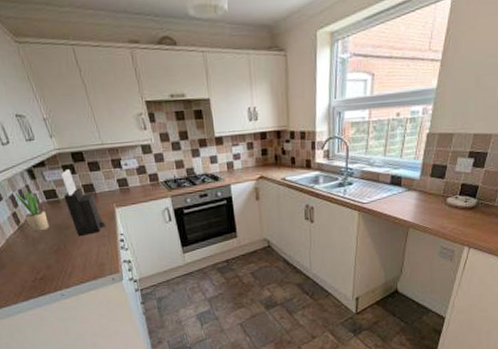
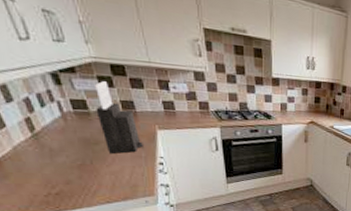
potted plant: present [16,186,50,231] -> none [32,91,74,143]

